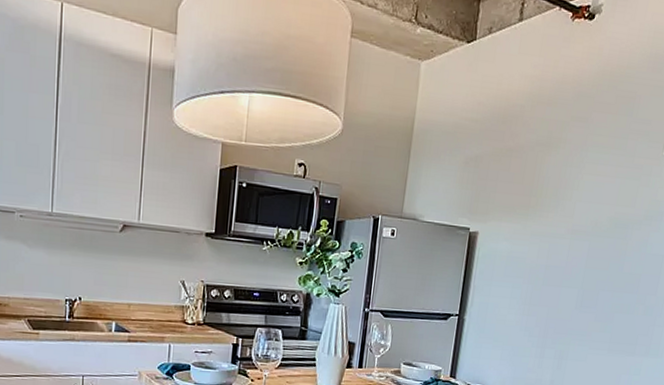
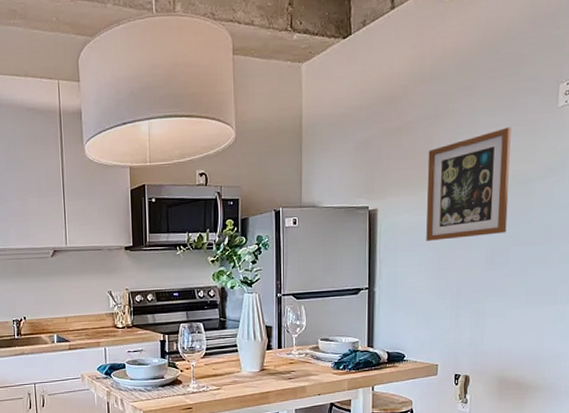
wall art: none [521,167,618,276] -> present [426,127,512,242]

